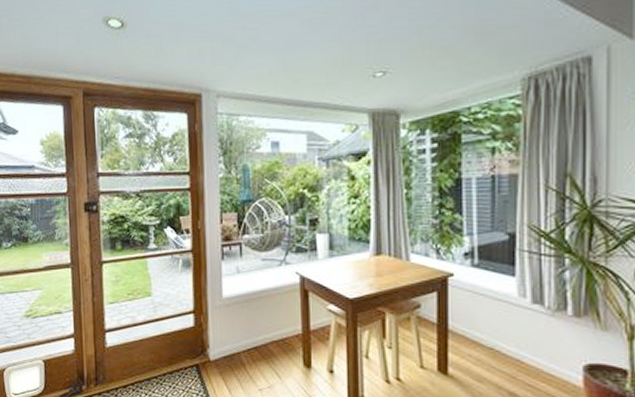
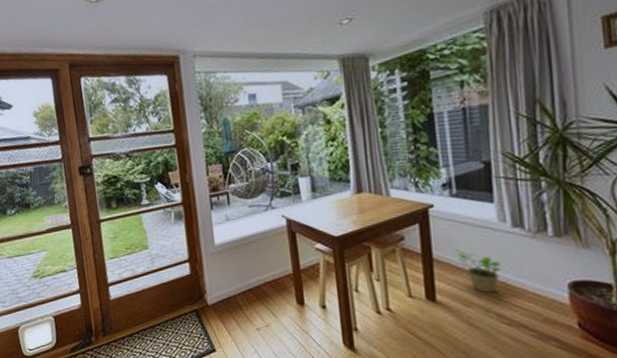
potted plant: none [472,322,517,369] -> present [456,249,501,292]

